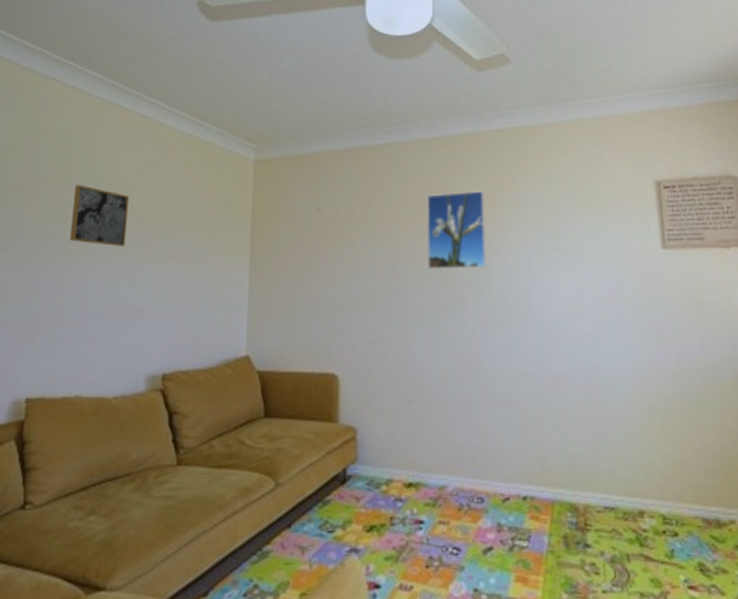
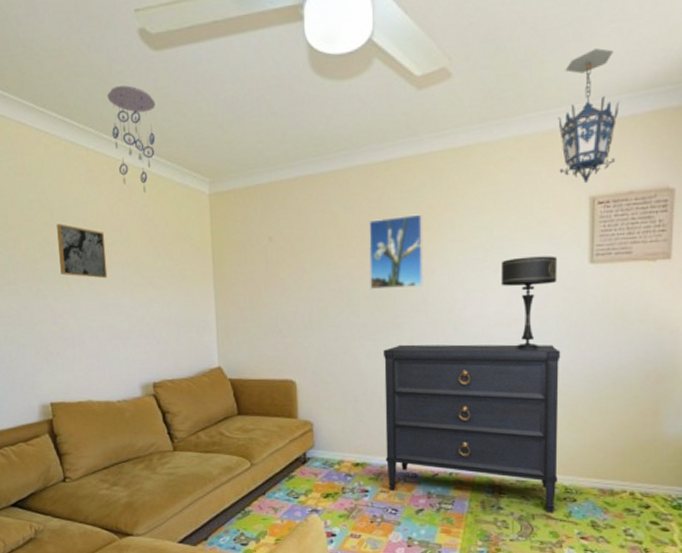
ceiling mobile: none [155,51,207,157] -> present [107,85,156,193]
dresser: none [441,333,653,553] -> present [383,344,561,513]
table lamp: none [569,239,630,343] -> present [500,256,558,351]
hanging lantern: none [616,46,676,168] -> present [558,48,619,184]

